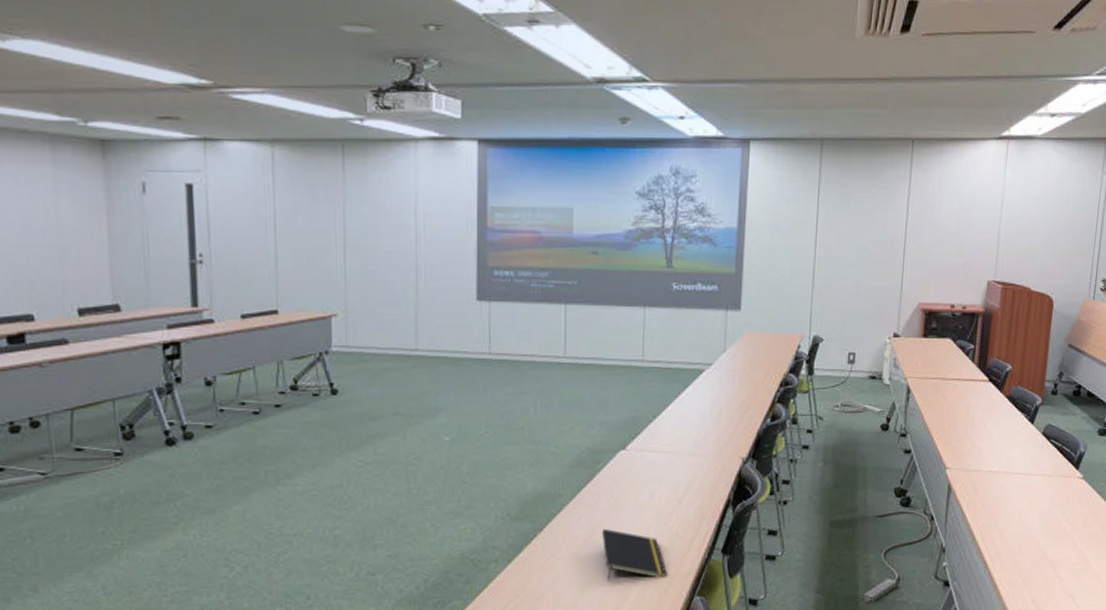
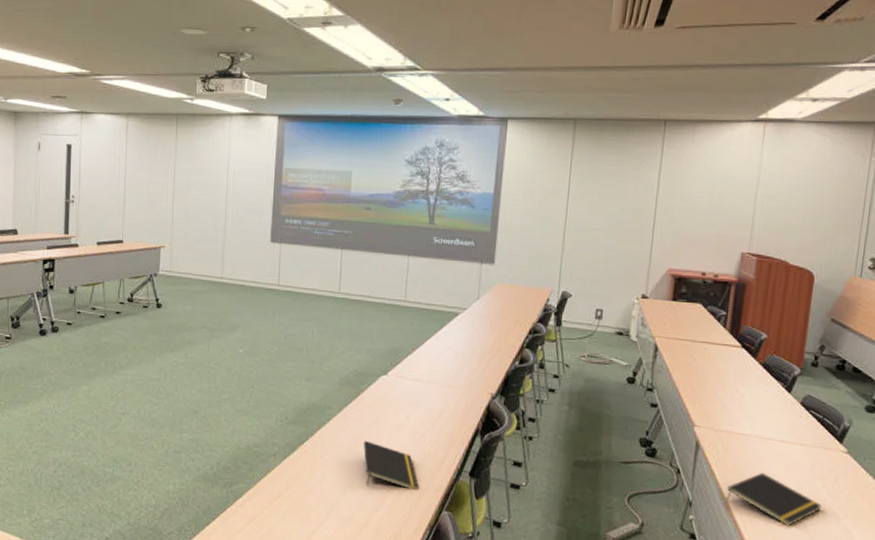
notepad: none [976,508,1062,559] -> present [726,472,822,526]

